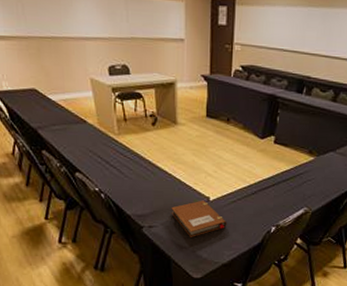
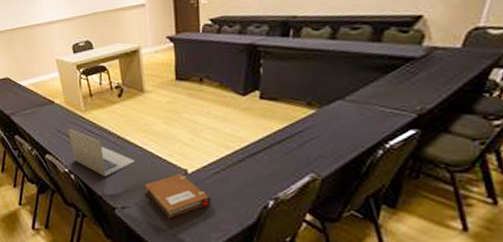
laptop: none [100,149,164,198] -> present [68,128,135,176]

